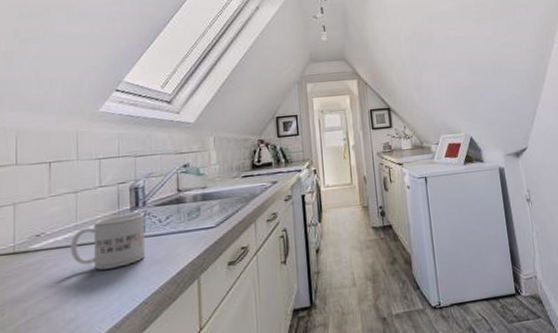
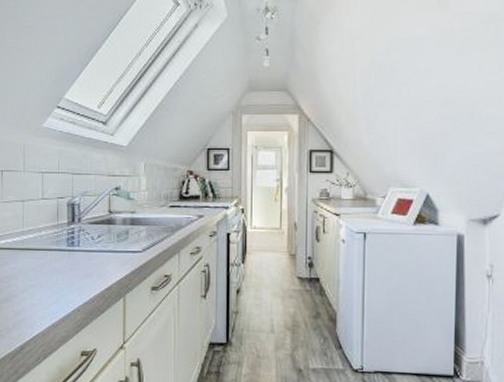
mug: present [70,212,146,270] -> none [18,227,80,275]

